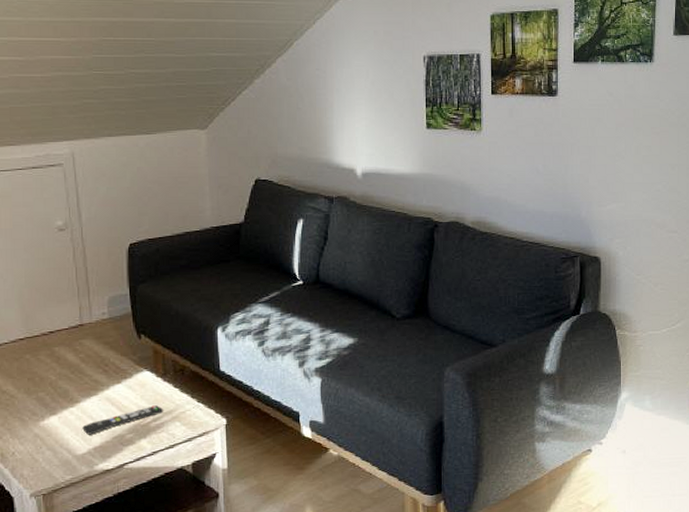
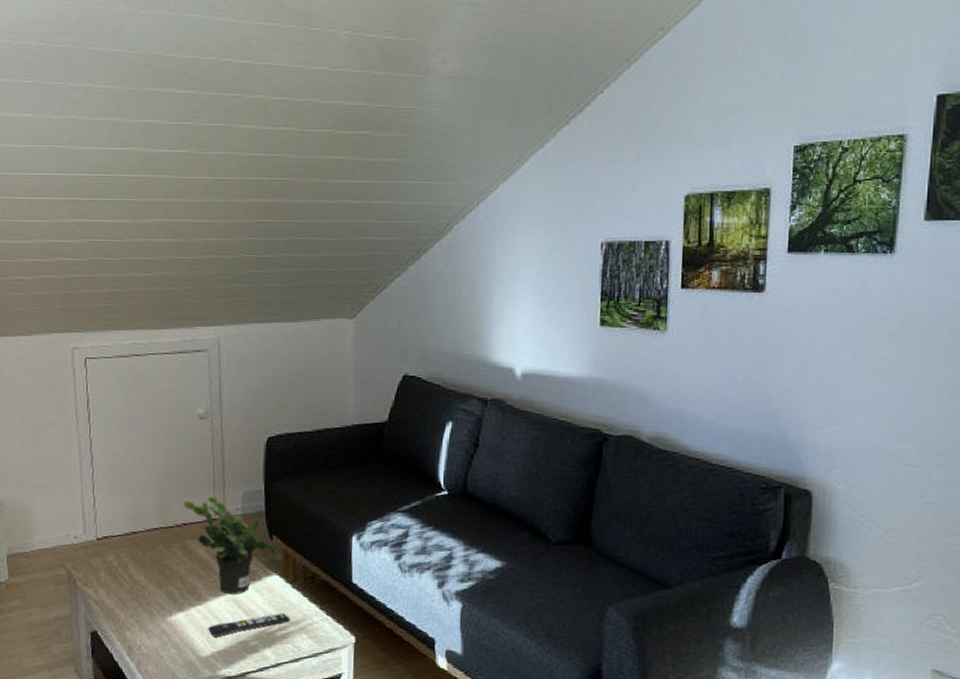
potted plant: none [48,303,151,394] -> present [183,496,282,595]

